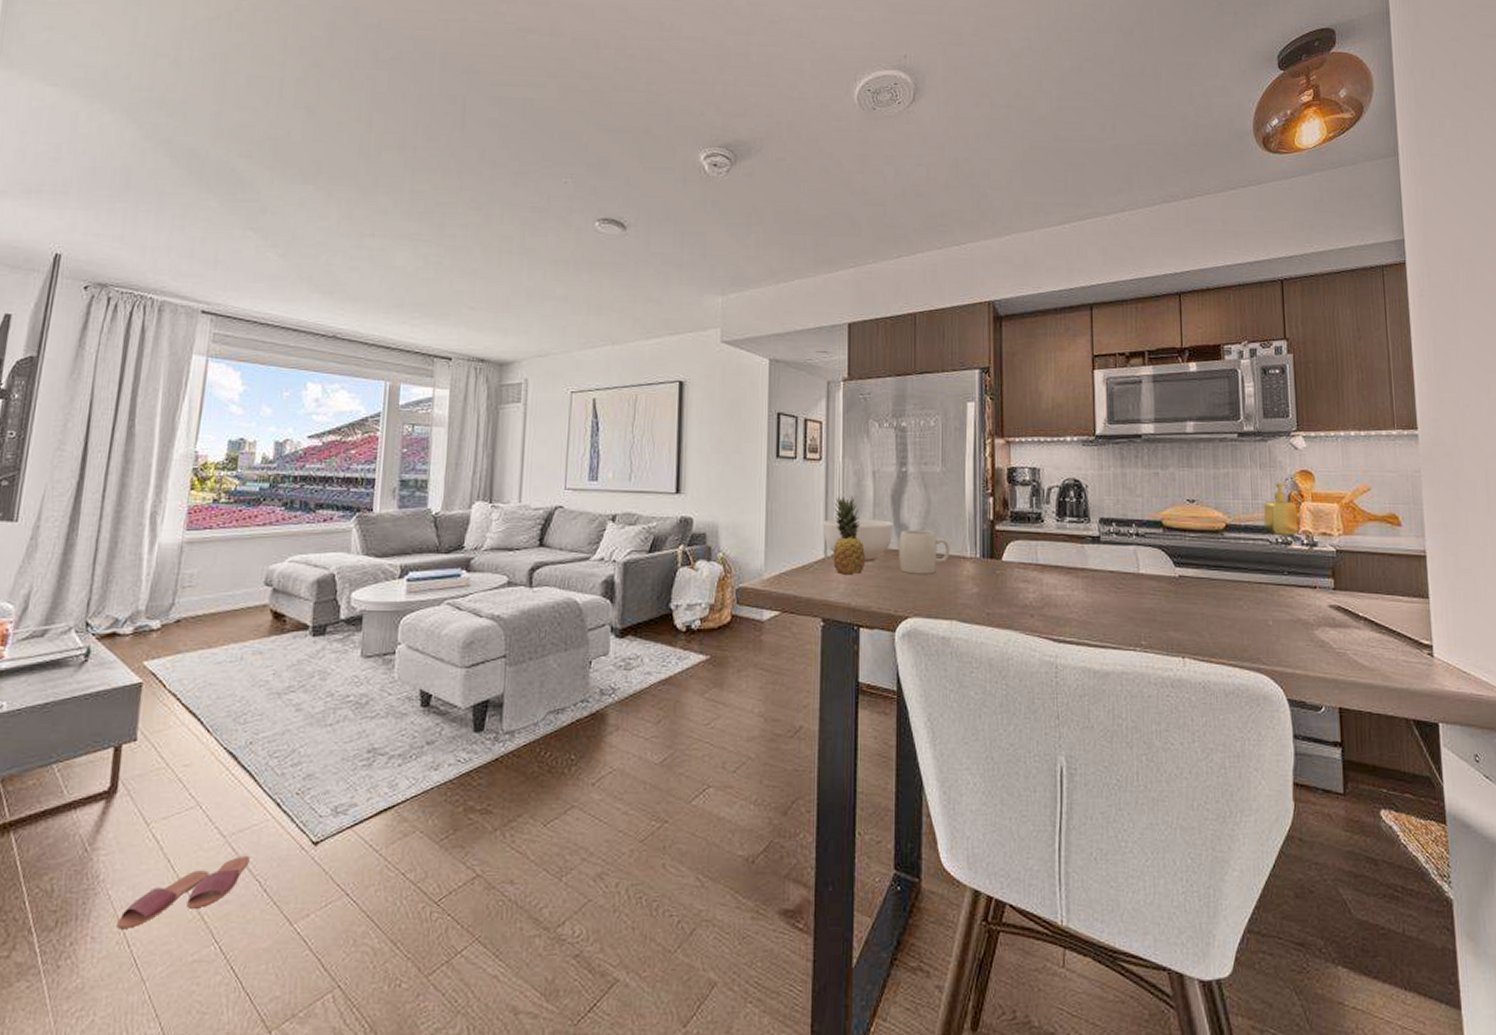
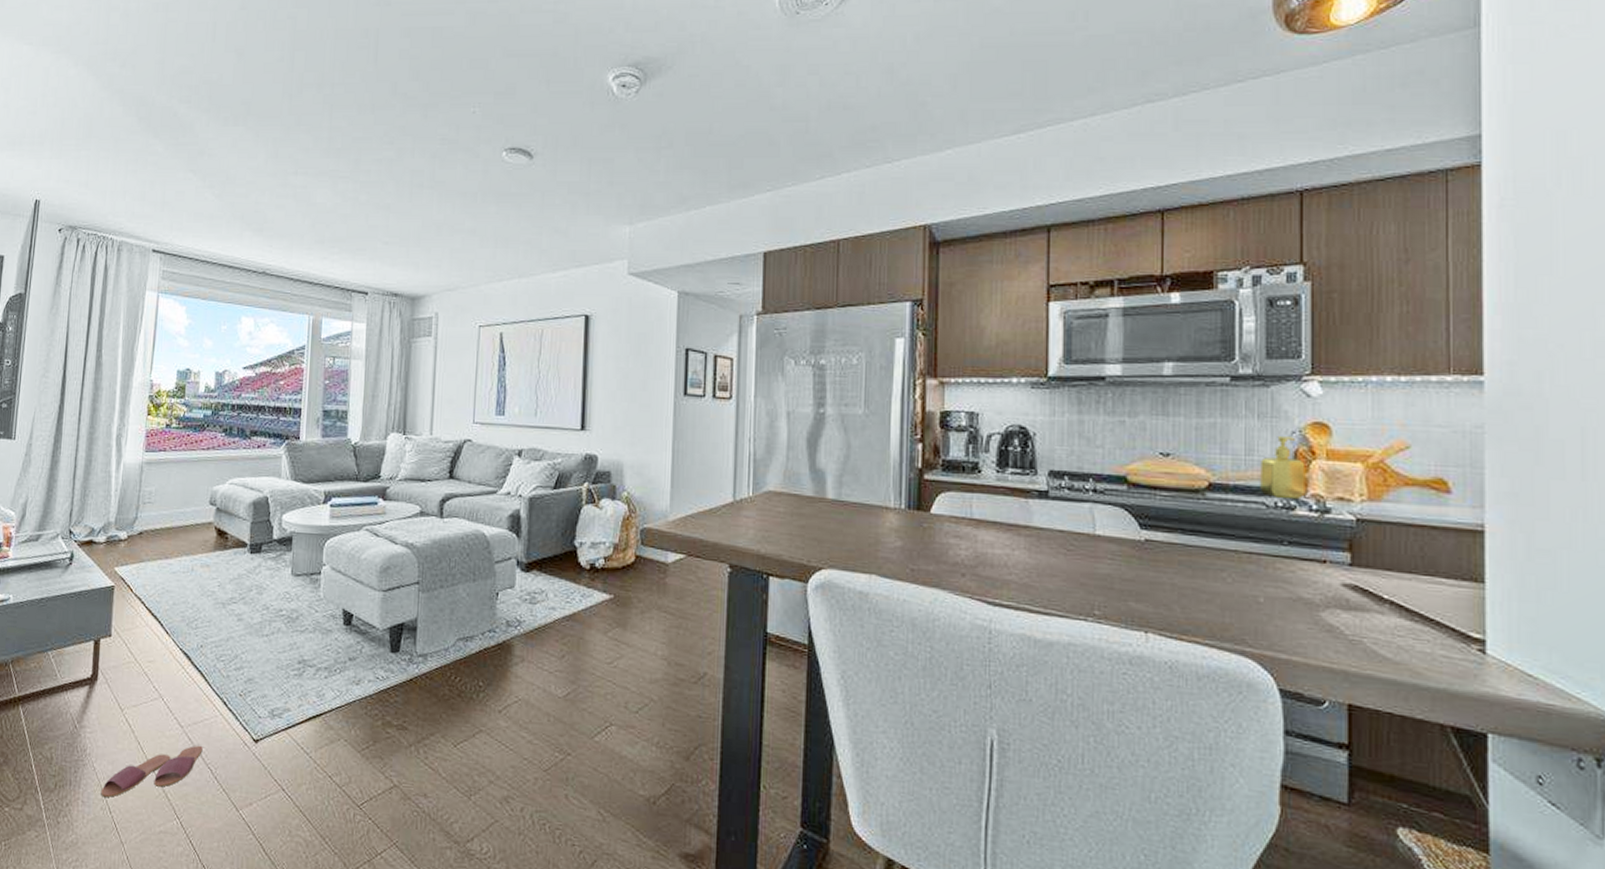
bowl: present [822,519,894,562] -> none [731,461,809,508]
fruit: present [833,495,865,575] -> none [742,437,777,521]
mug: present [899,529,950,574] -> none [813,475,871,524]

